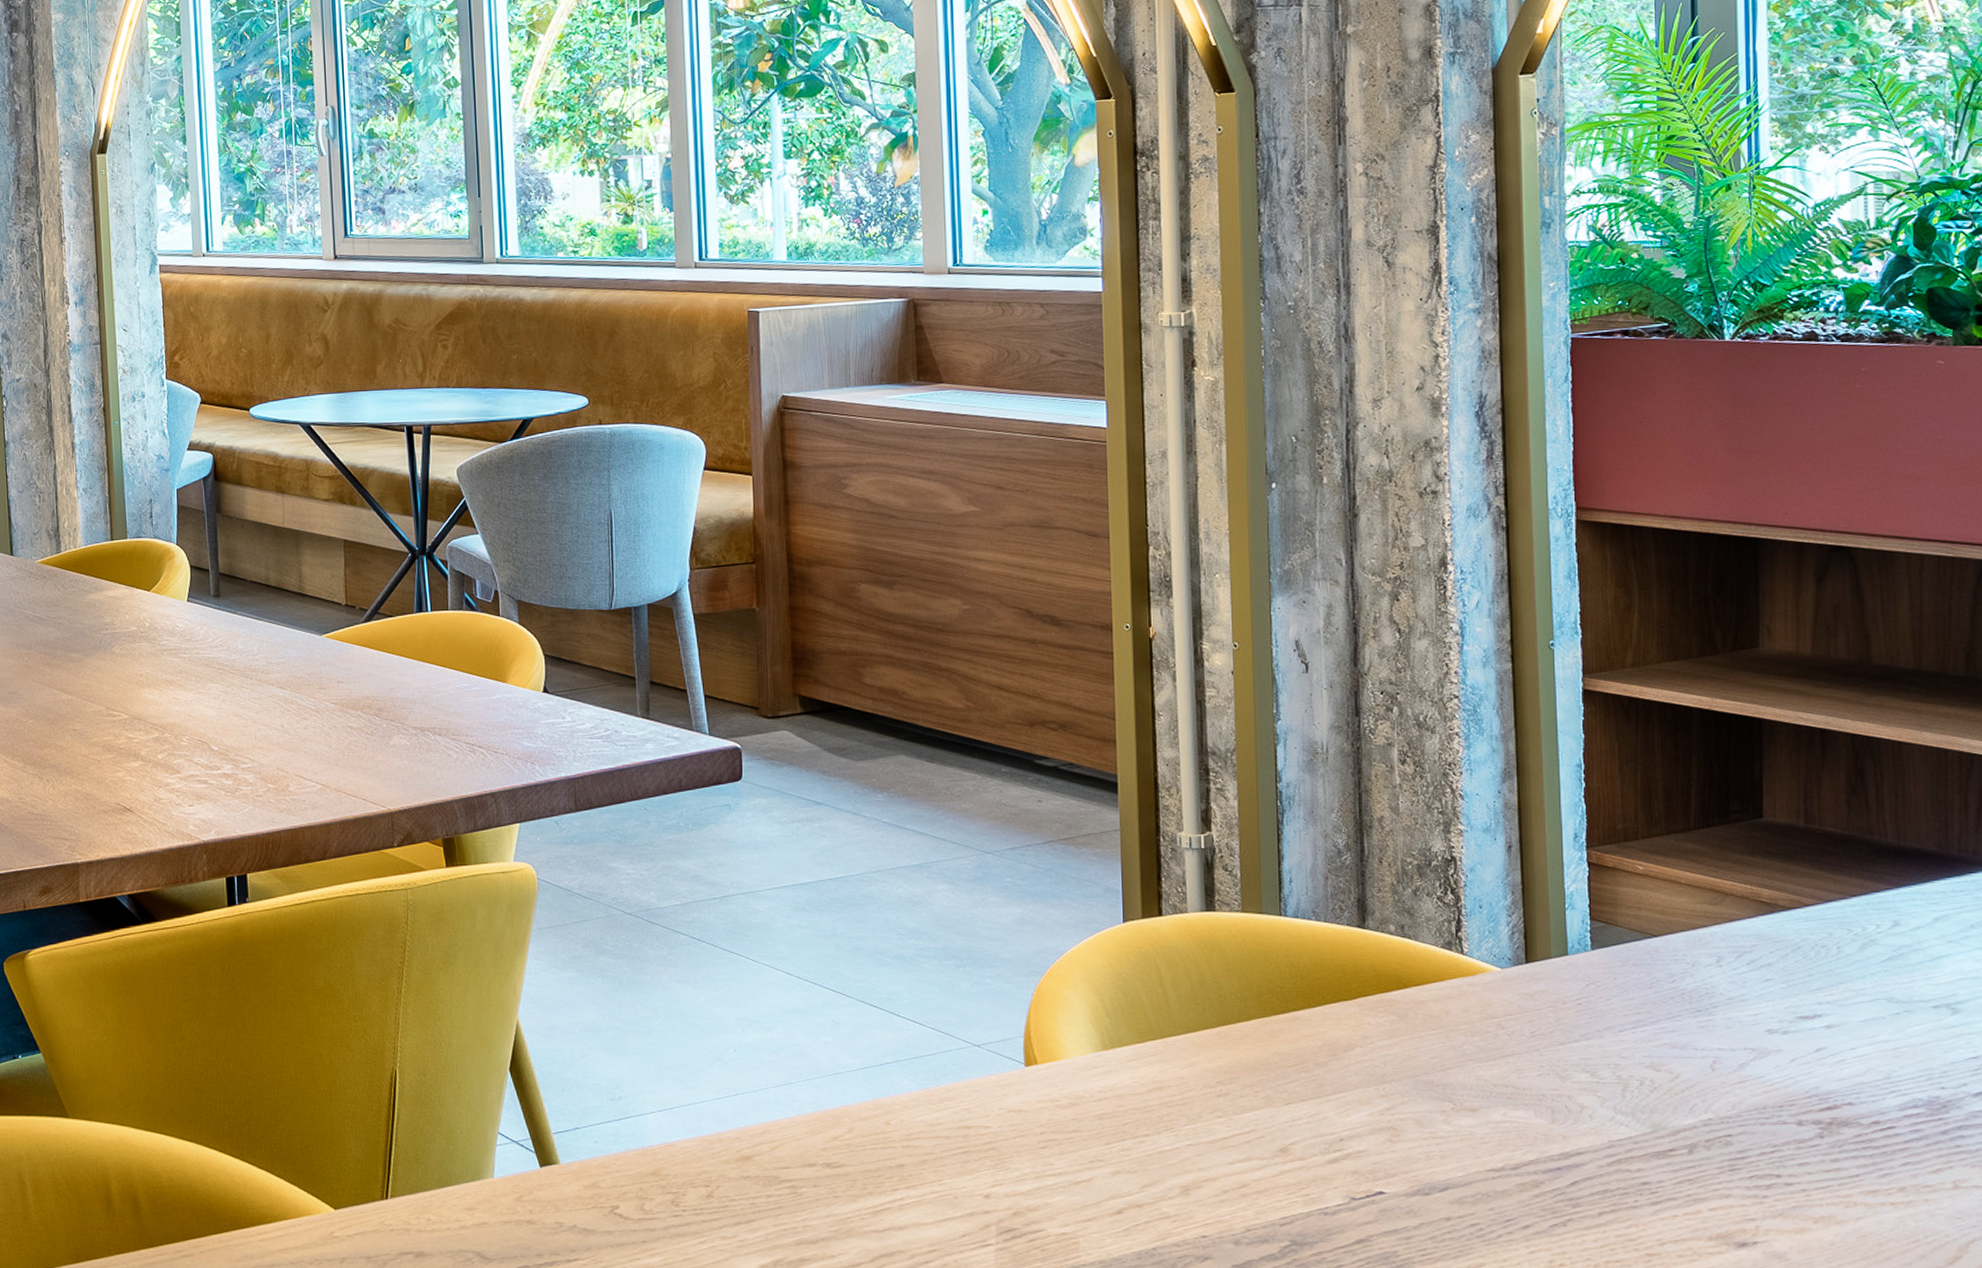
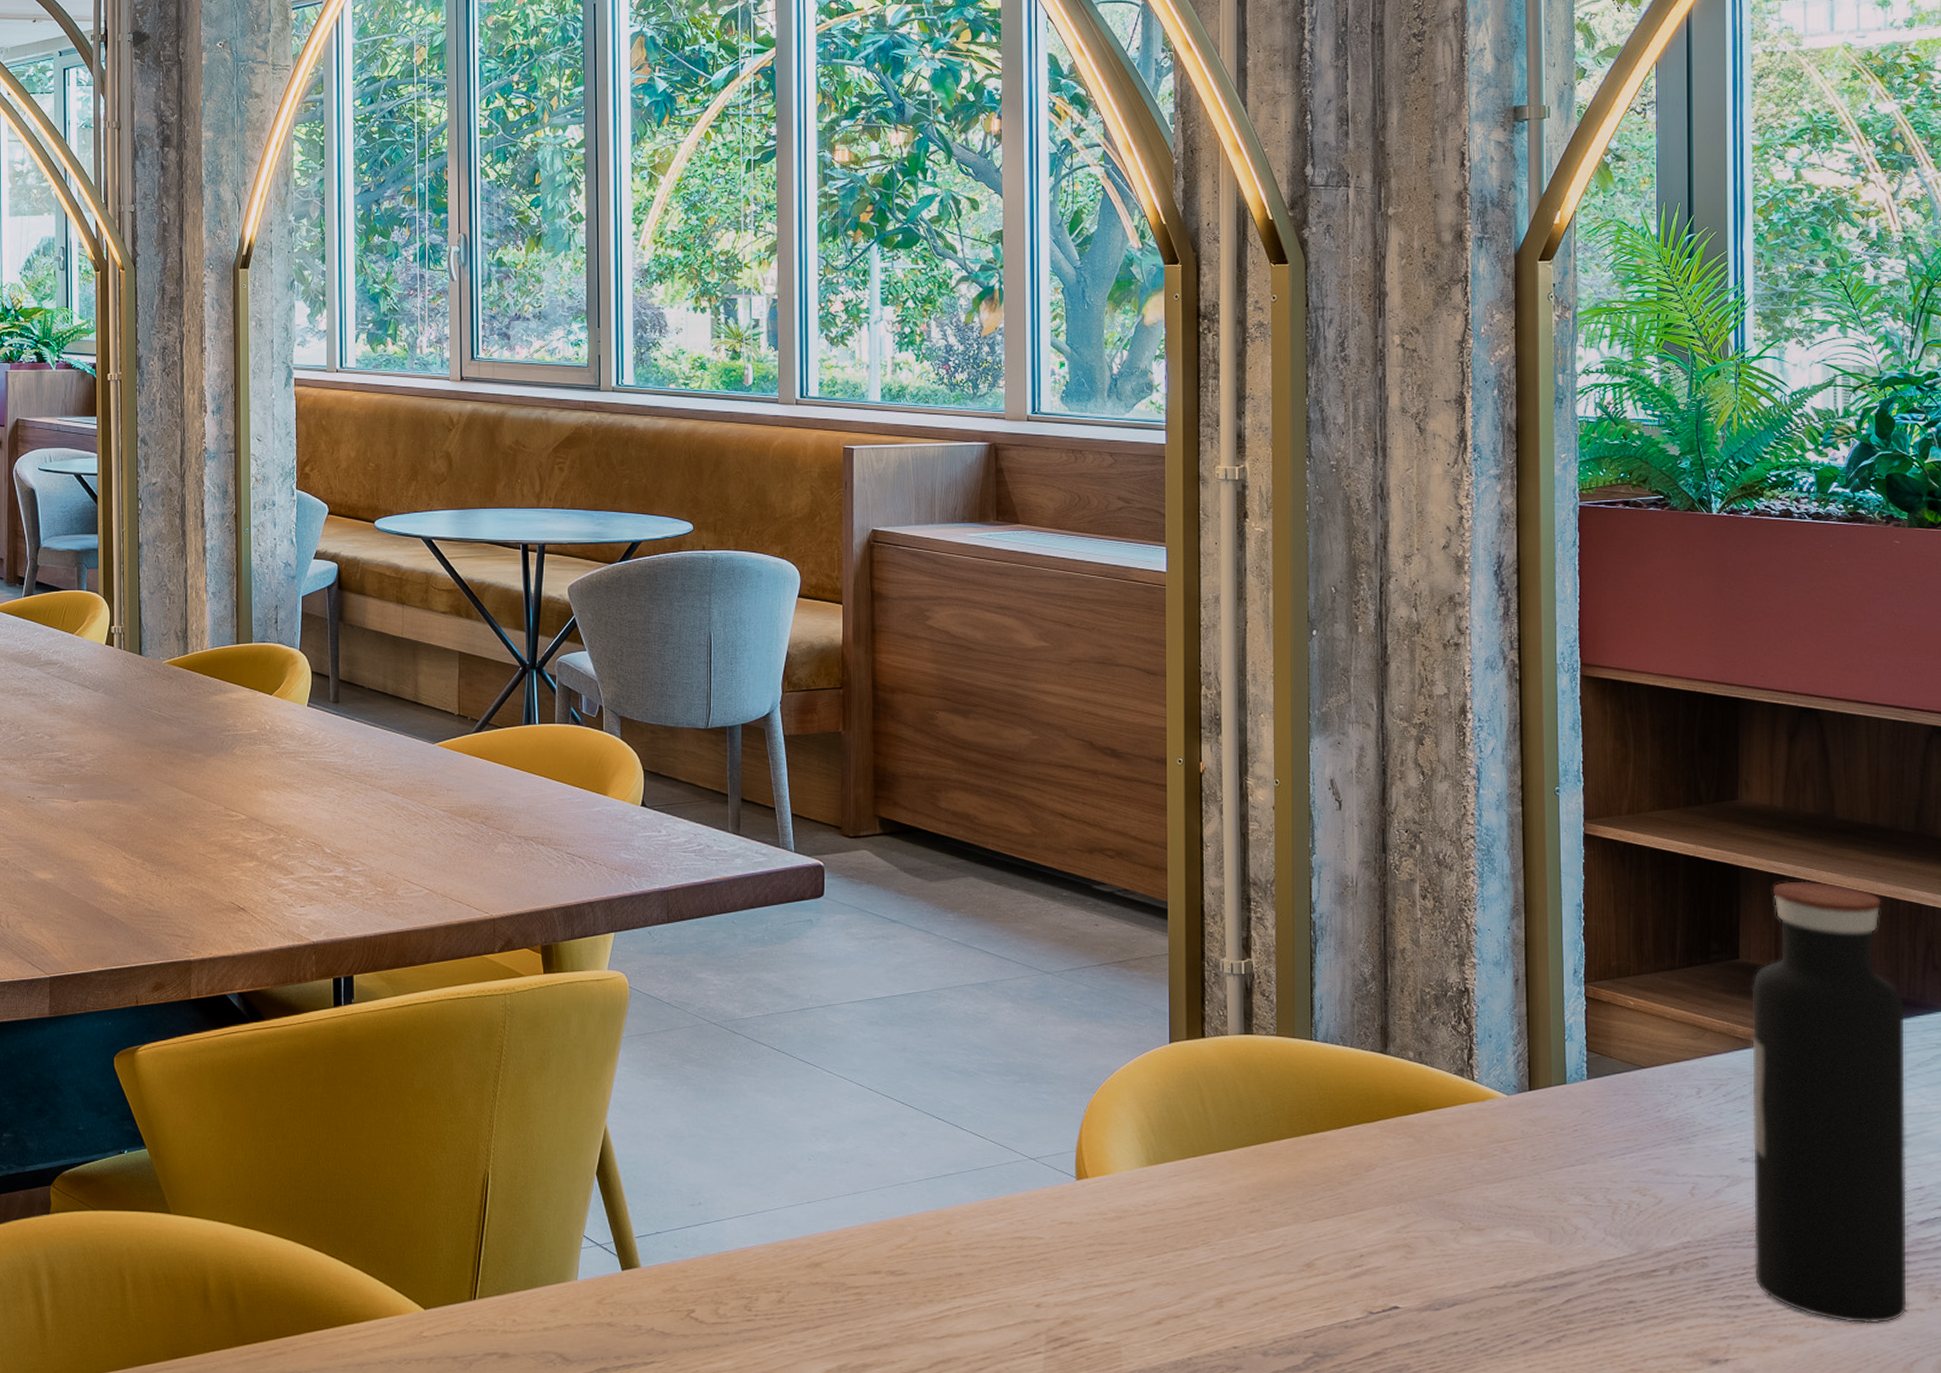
water bottle: none [1778,732,1963,1203] -> present [1752,881,1908,1324]

